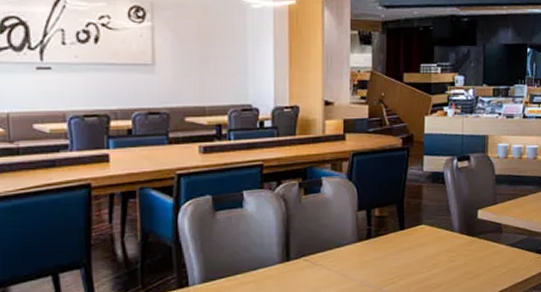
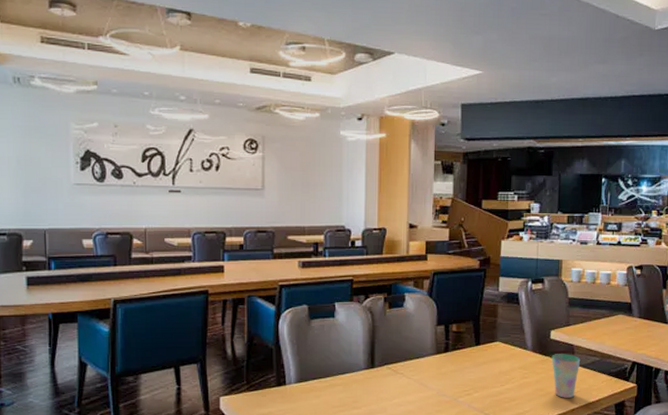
cup: none [479,233,509,280] -> present [551,354,581,398]

